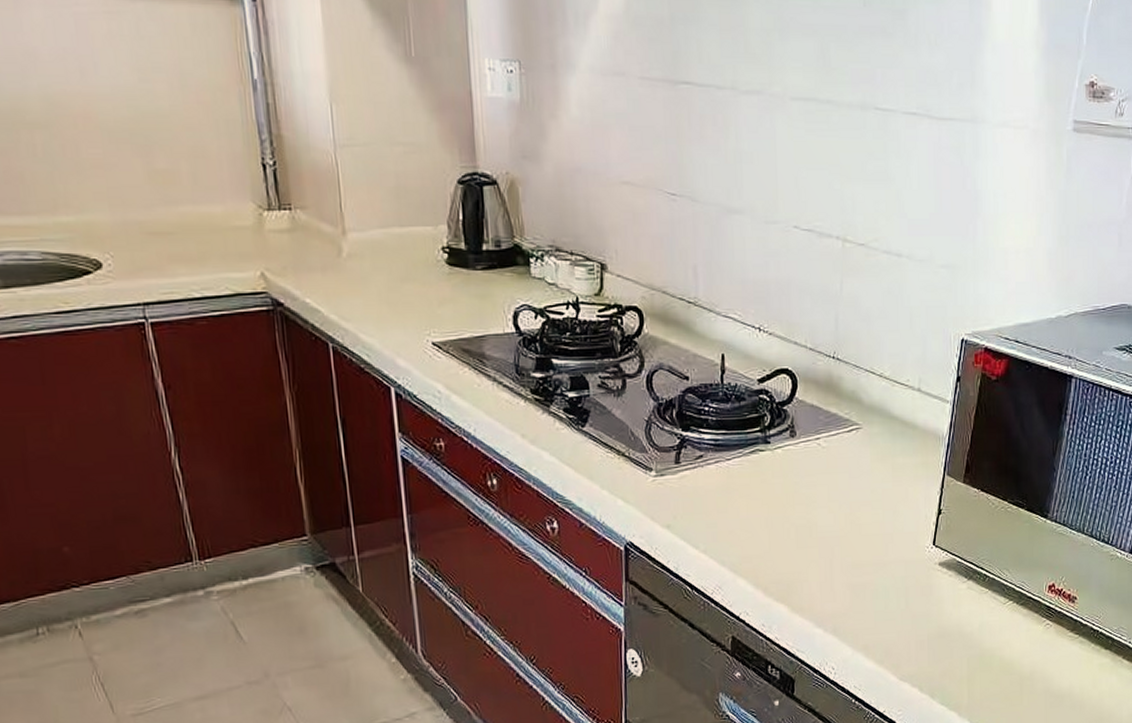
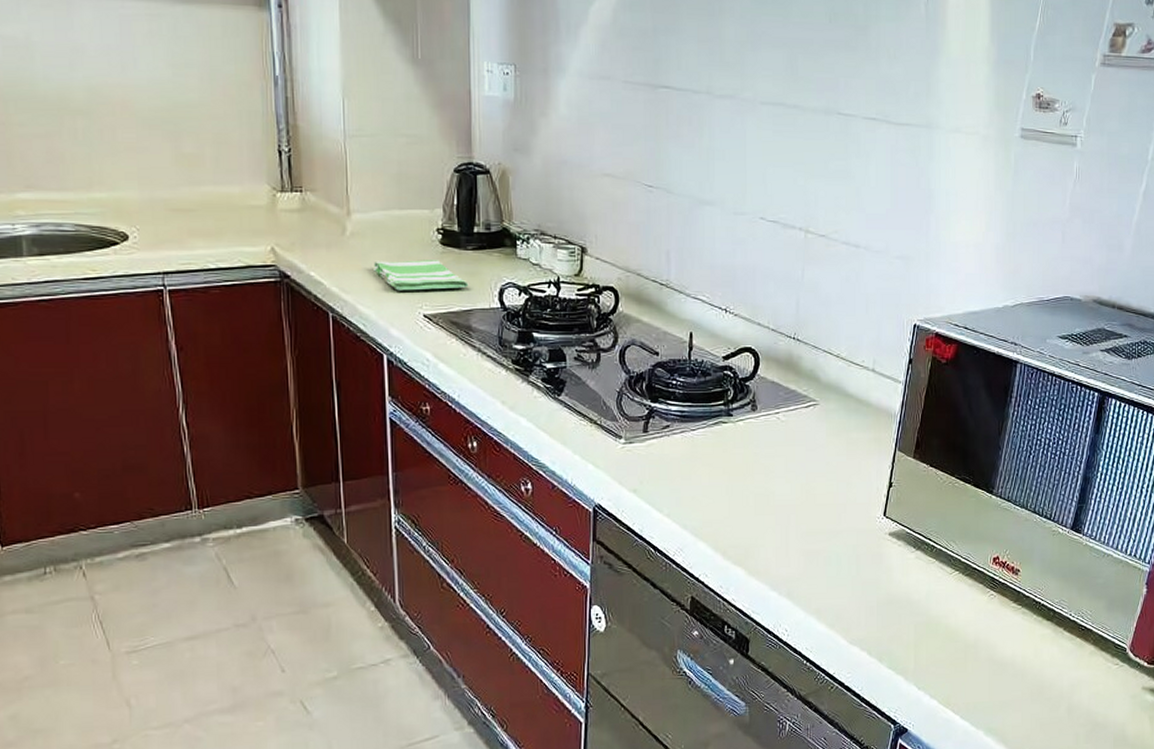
dish towel: none [374,282,480,317] -> present [373,260,469,291]

